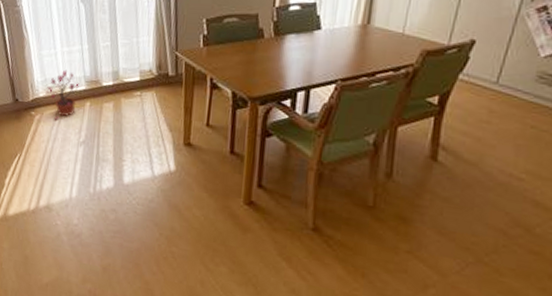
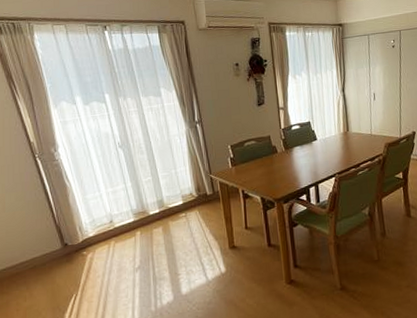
potted plant: present [45,69,83,120] -> none [95,207,135,254]

